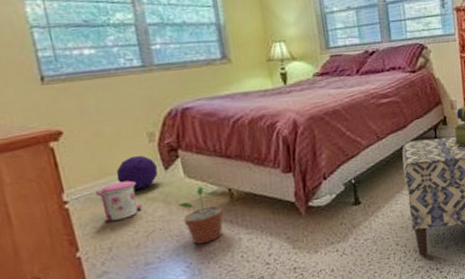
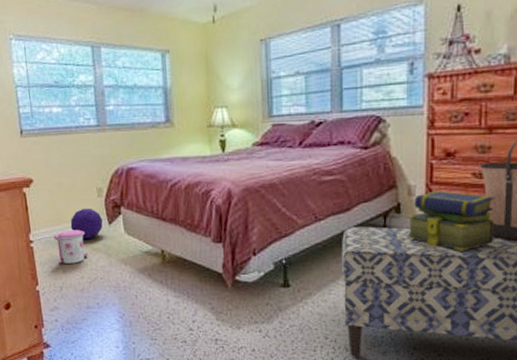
potted plant: present [177,179,224,244] -> none [117,238,156,298]

